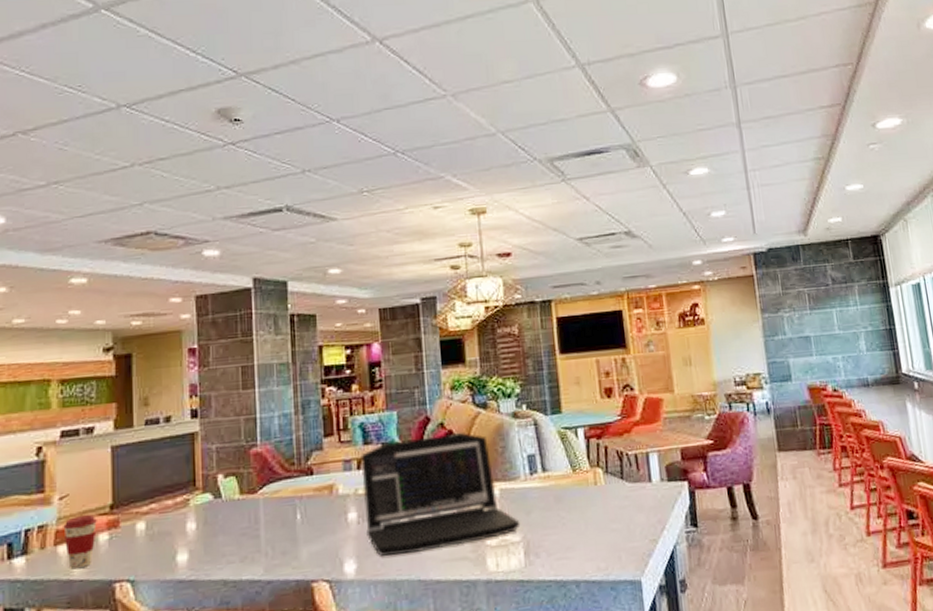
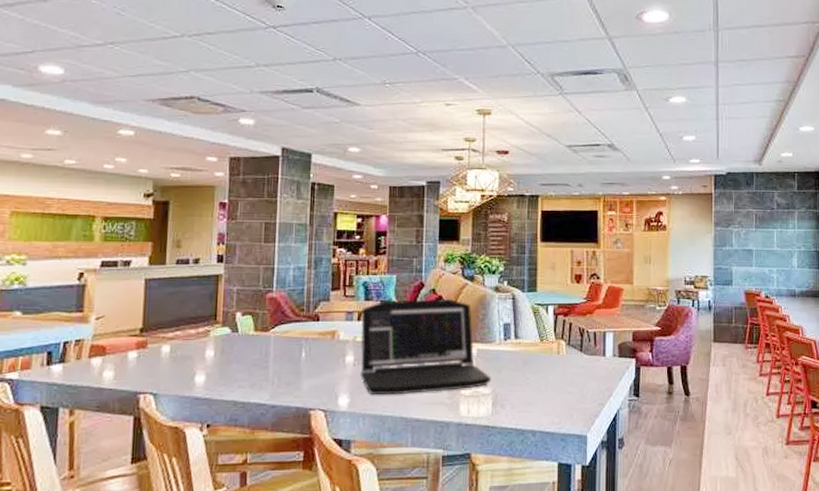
coffee cup: present [63,515,97,570] -> none [98,335,128,379]

